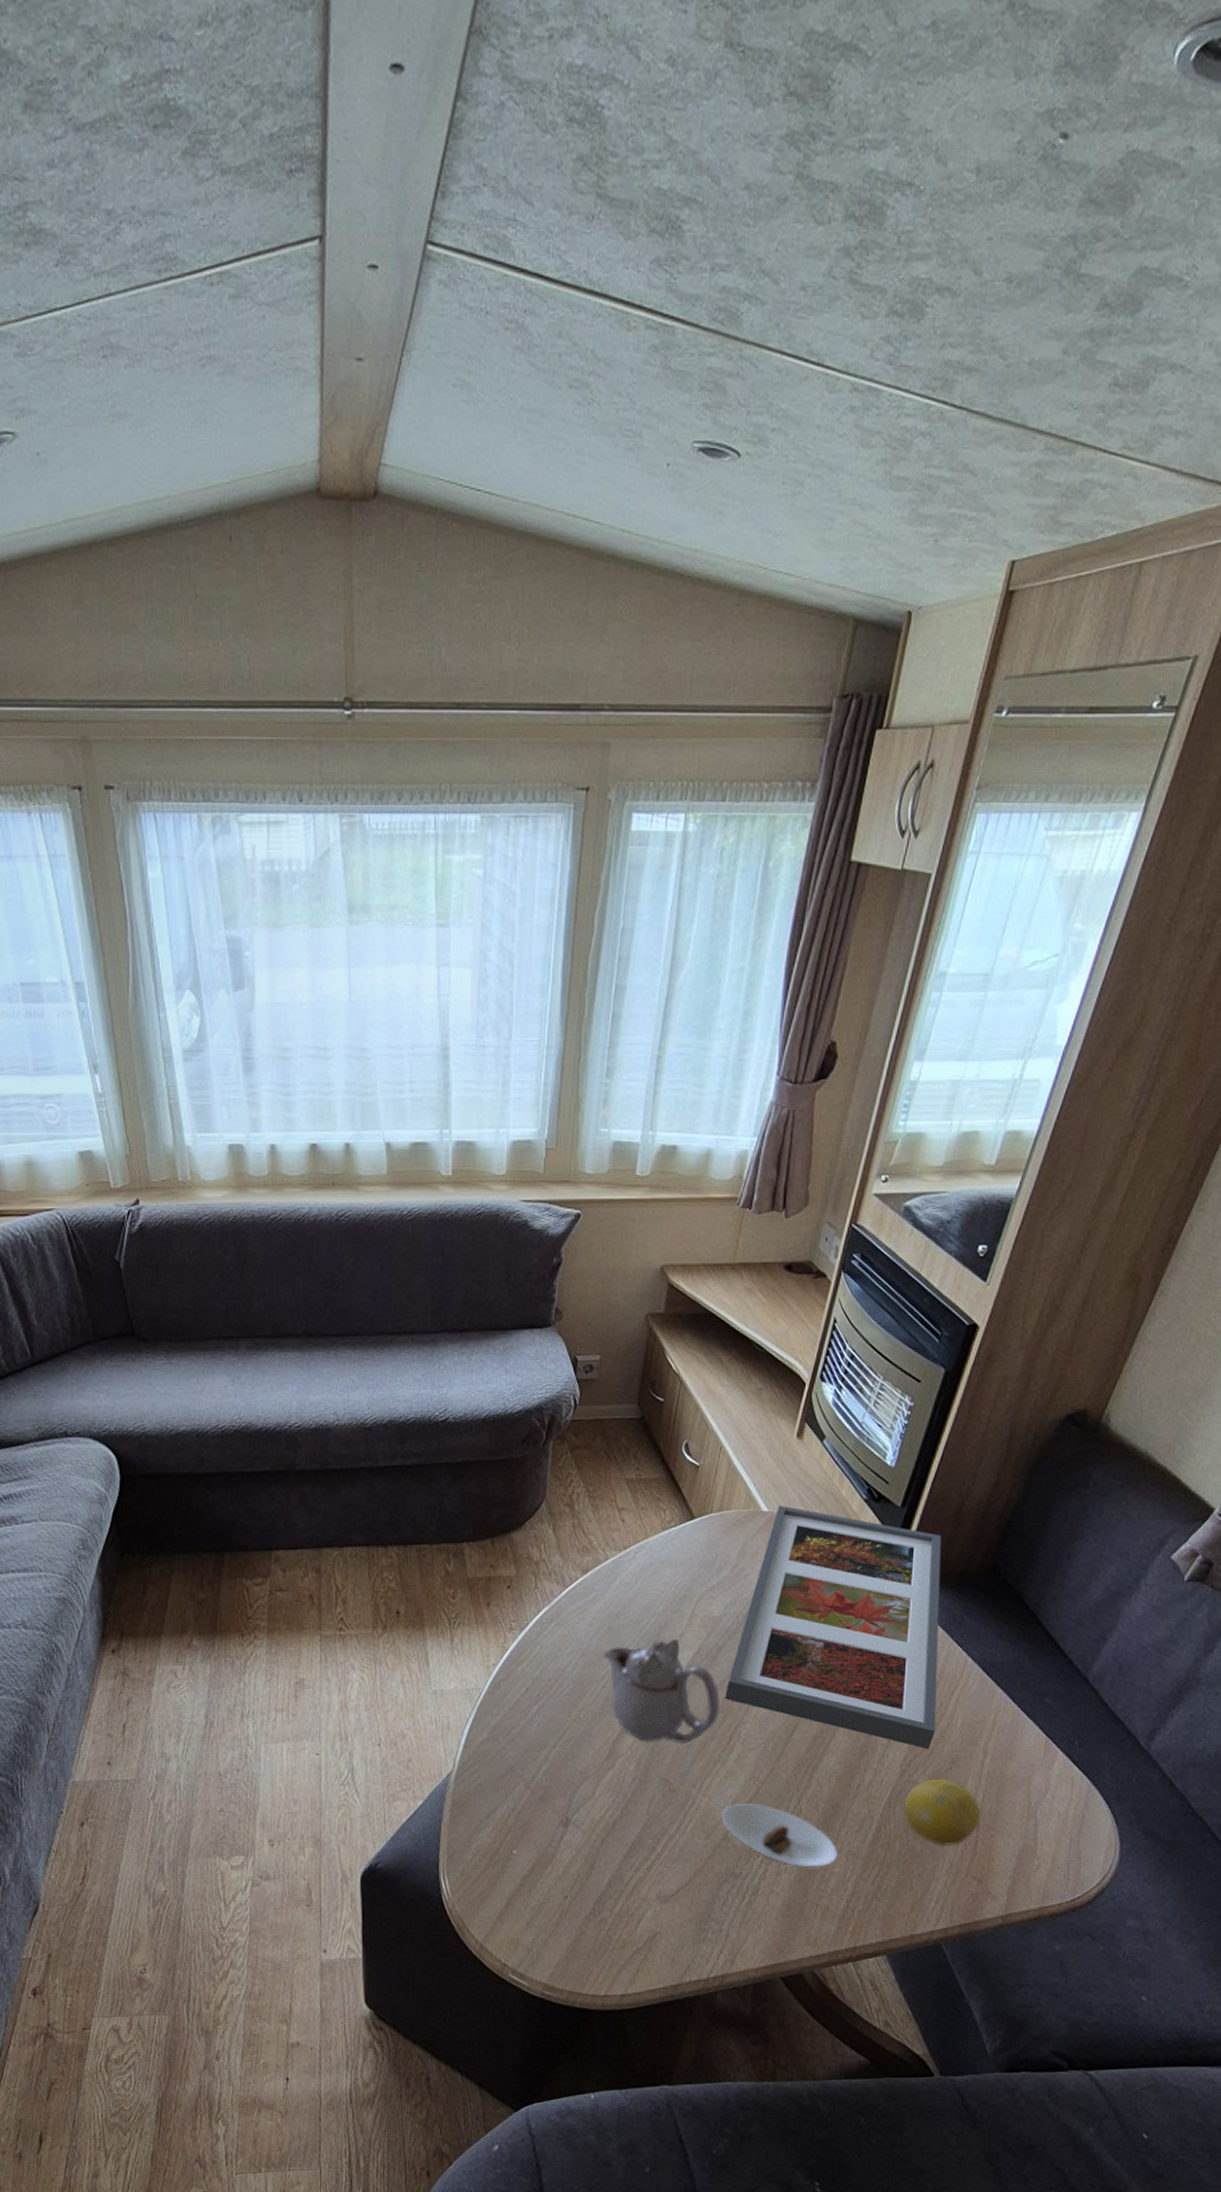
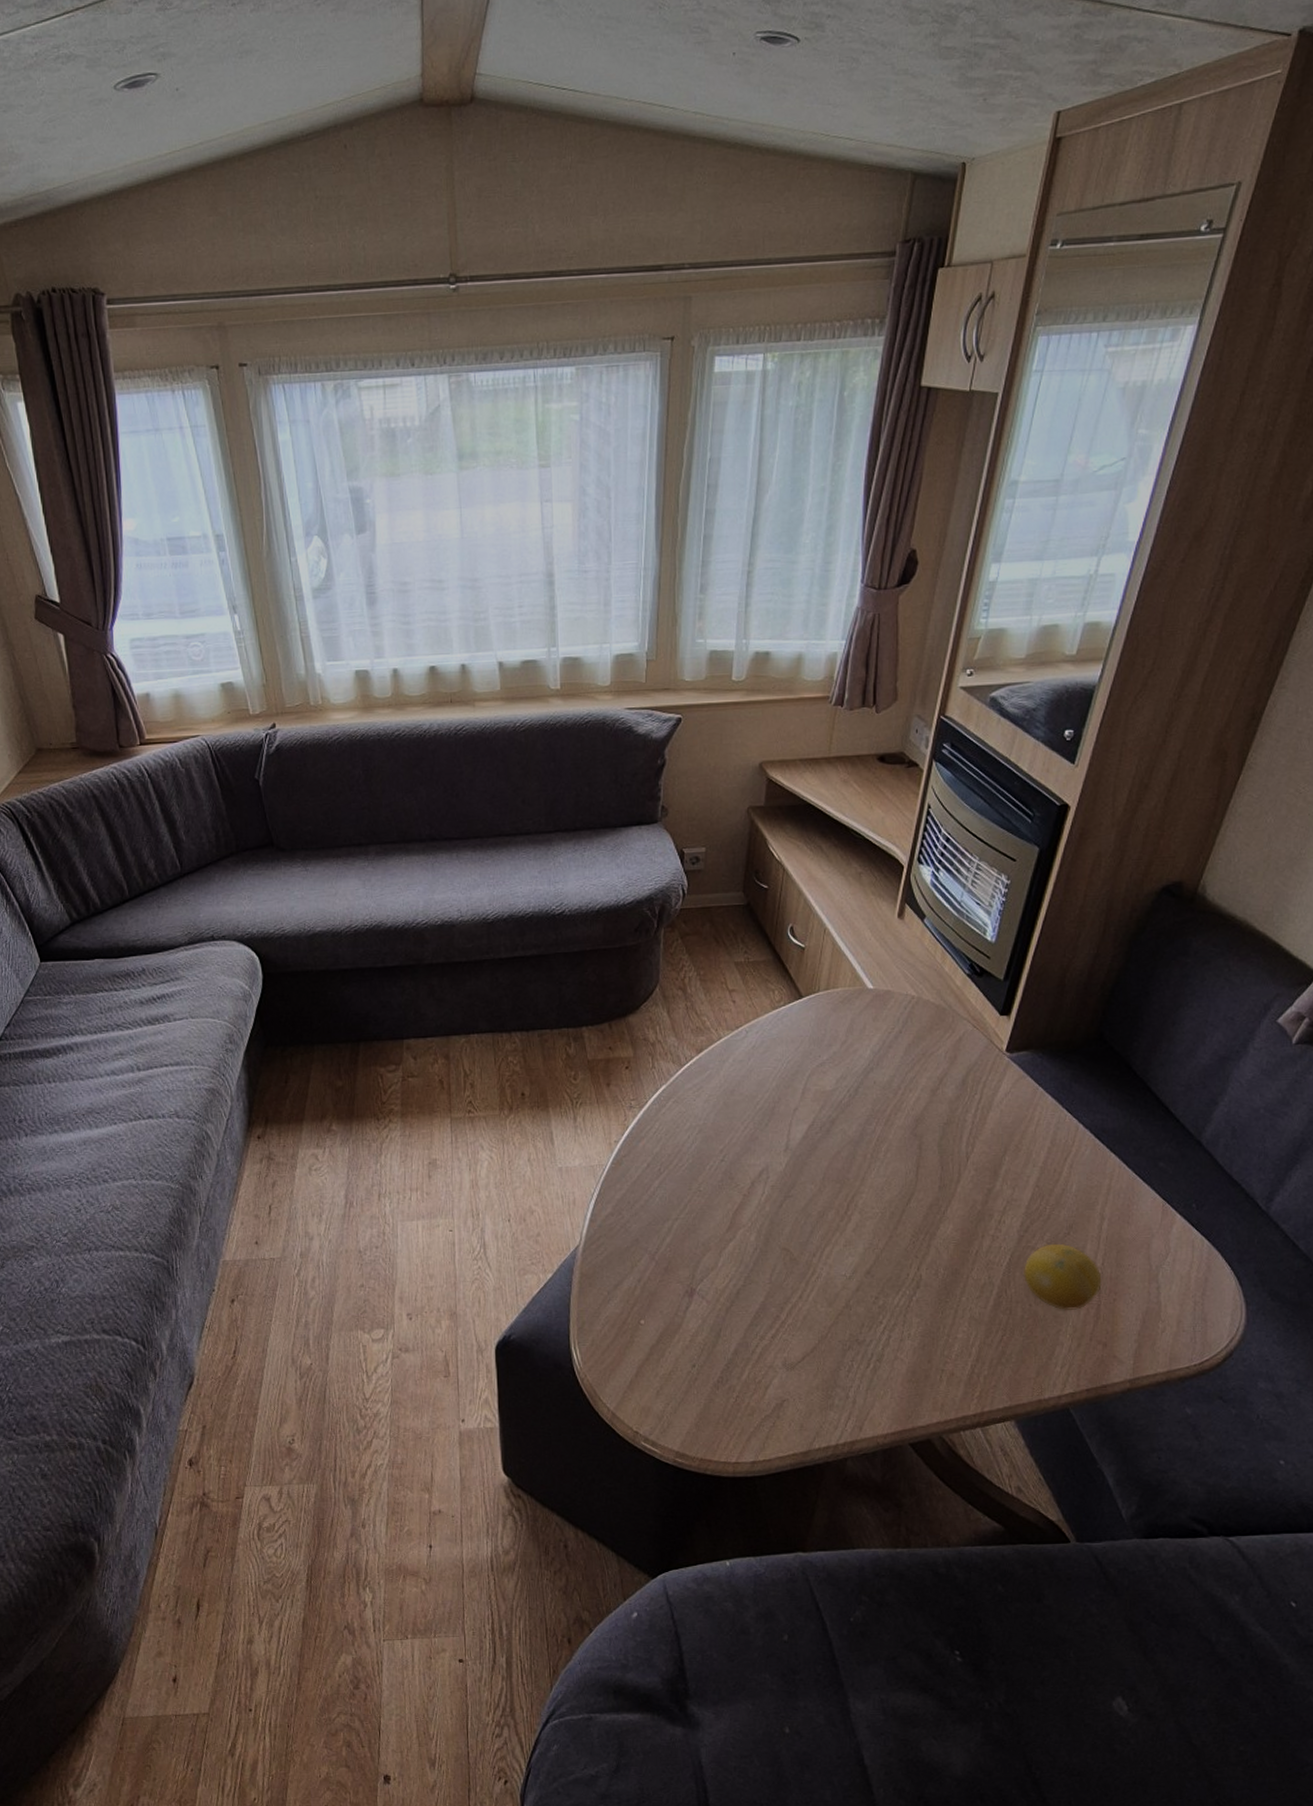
teapot: present [603,1638,720,1745] -> none [720,1112,836,1215]
saucer: present [721,1803,838,1867] -> none [842,1271,960,1334]
picture frame: present [725,1505,942,1750] -> none [840,982,1050,1216]

